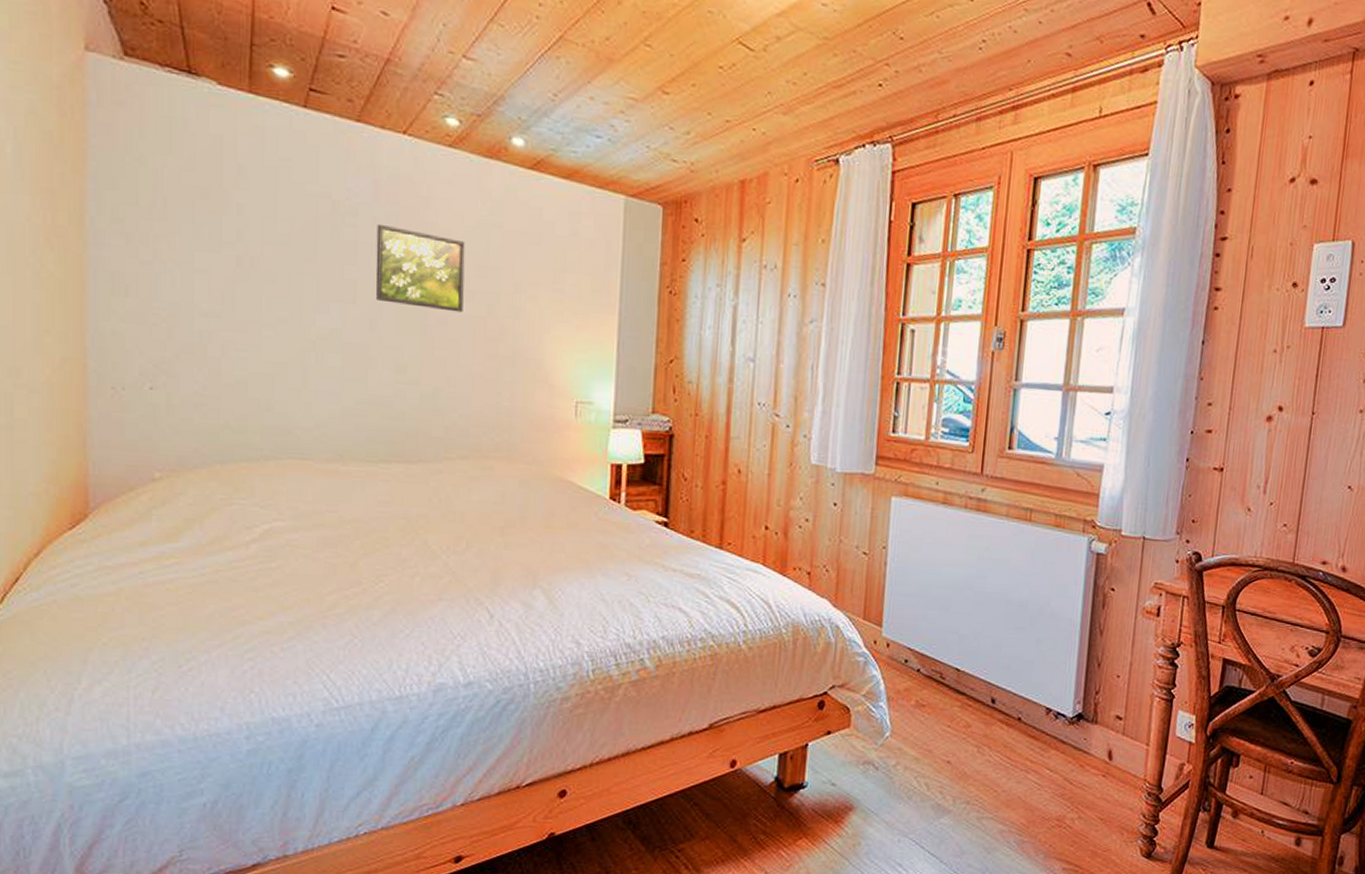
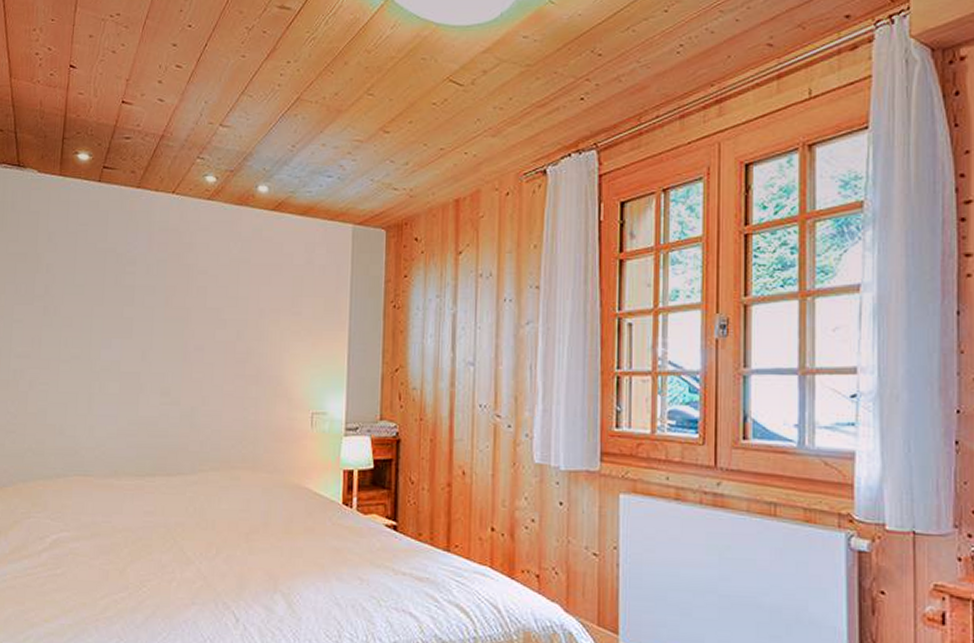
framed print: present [375,223,465,313] -> none [147,269,219,339]

